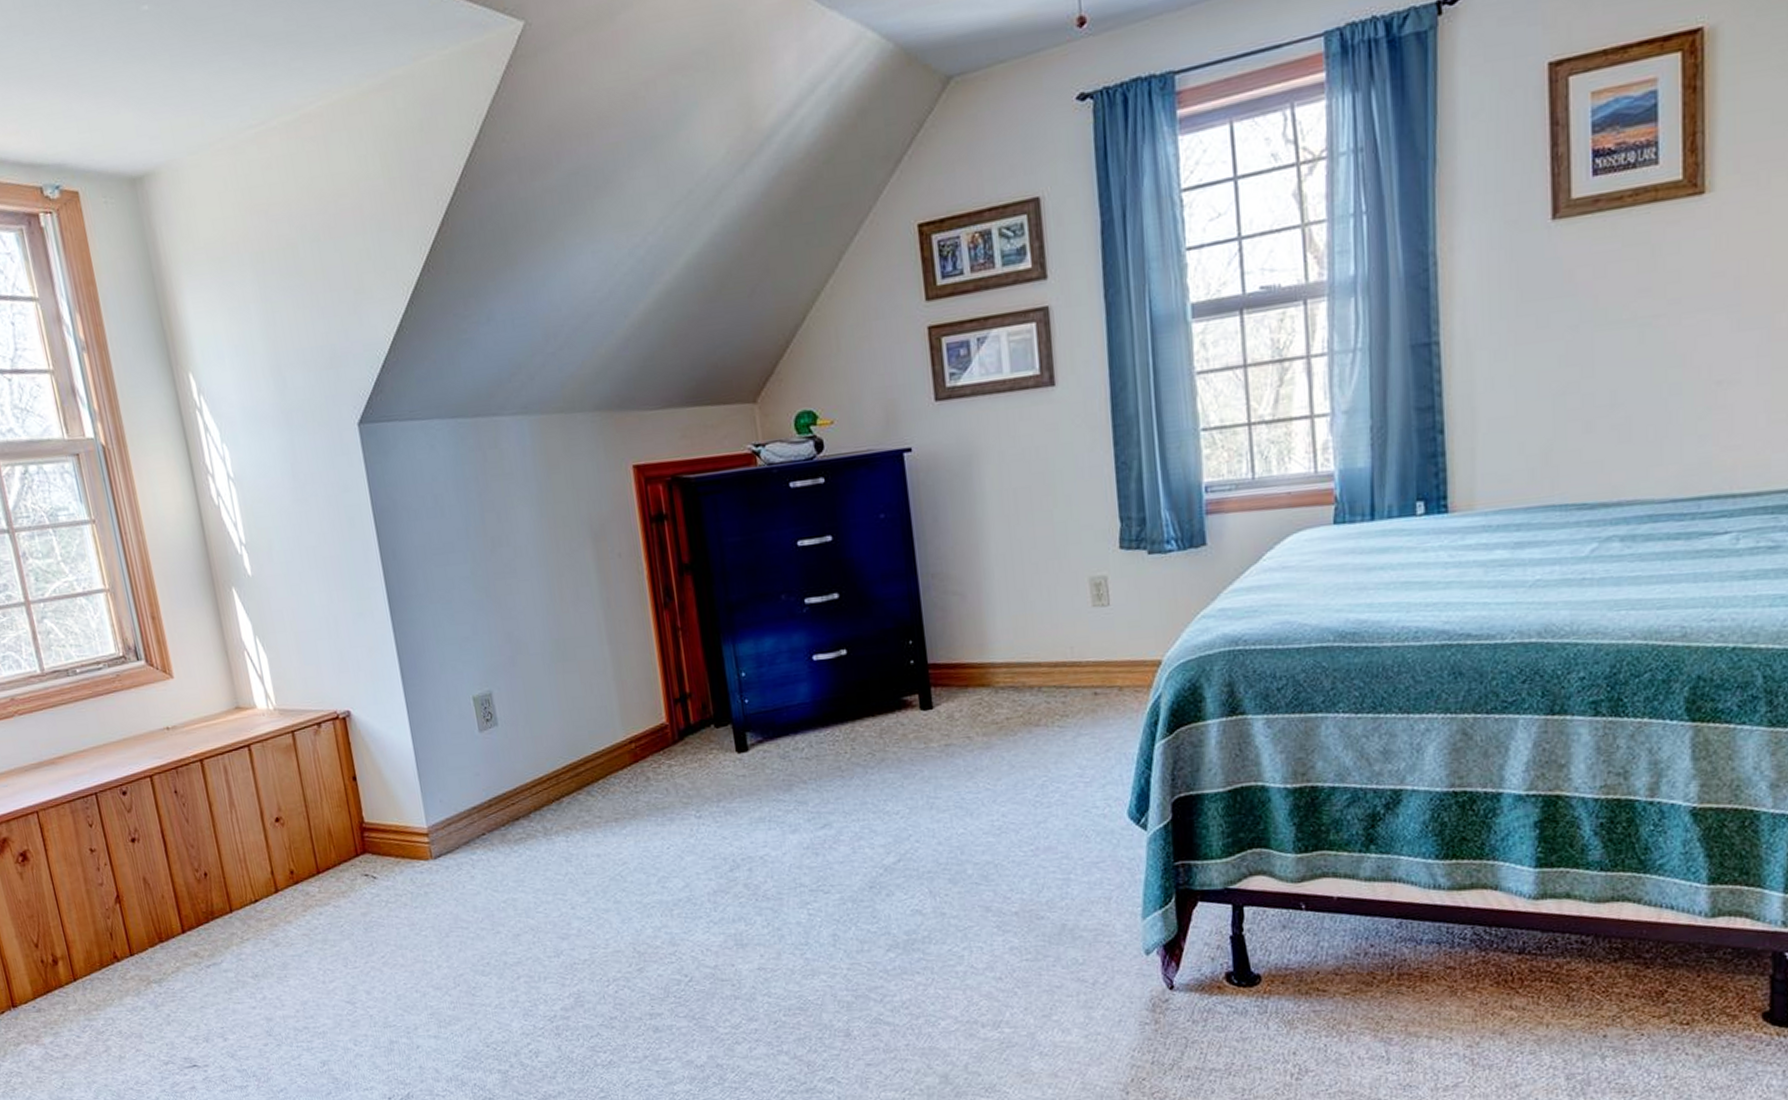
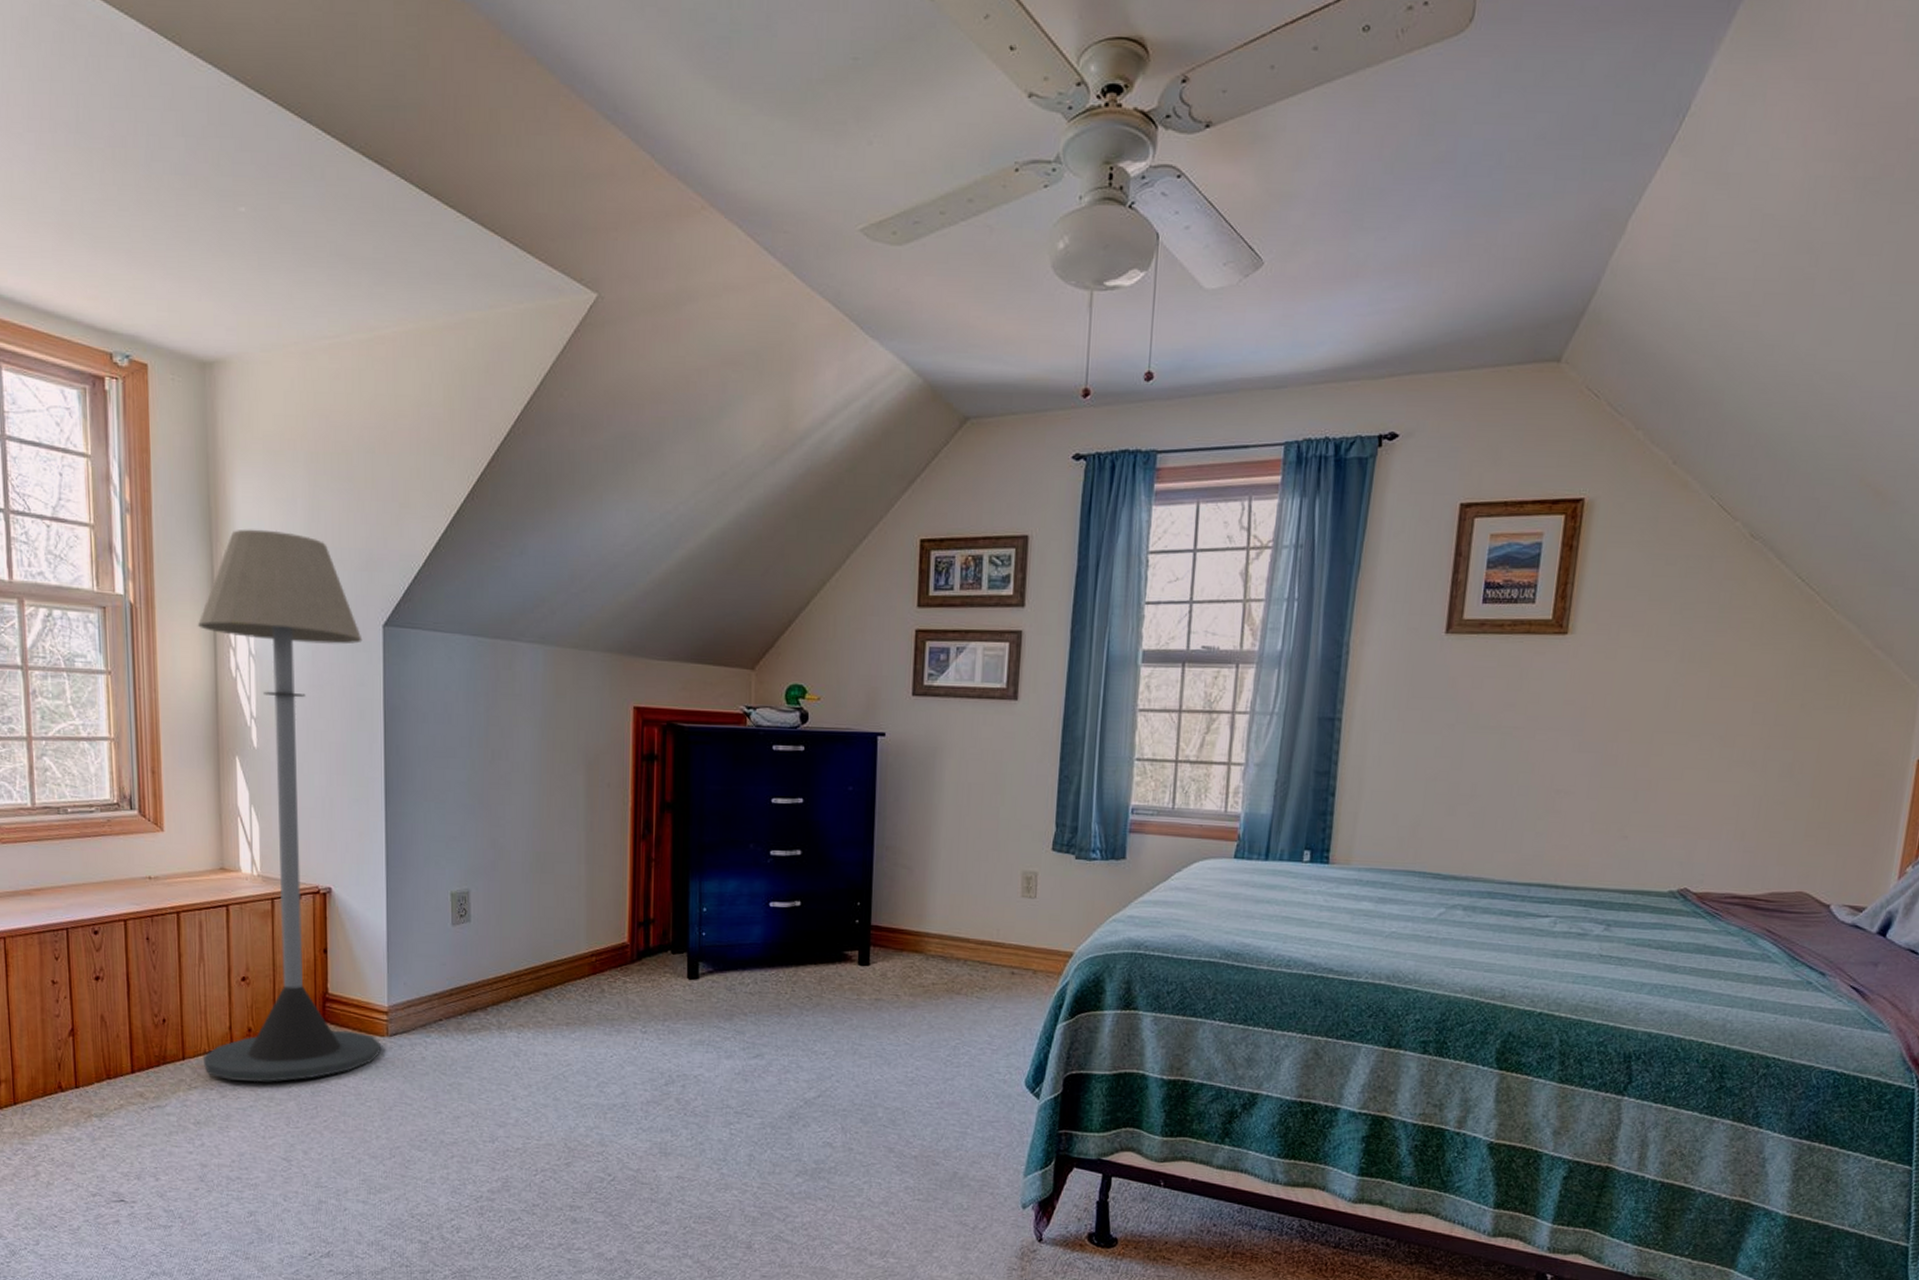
floor lamp: none [171,342,429,928] -> present [197,529,382,1083]

